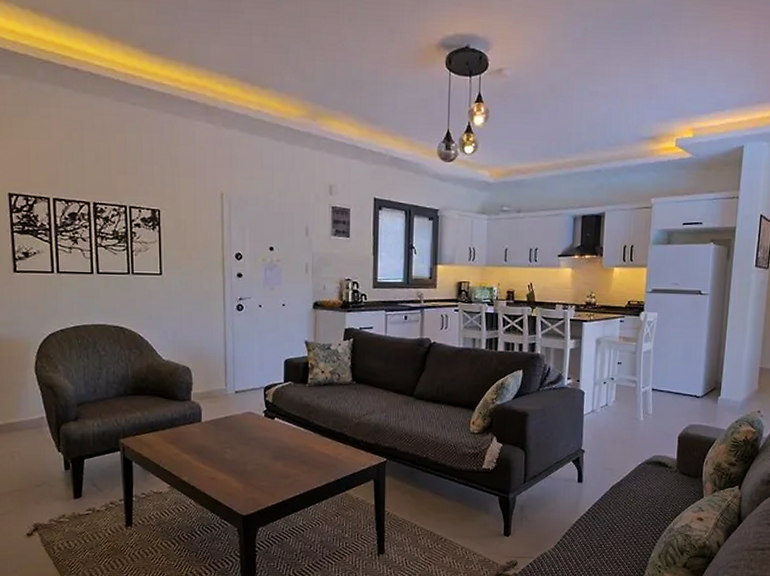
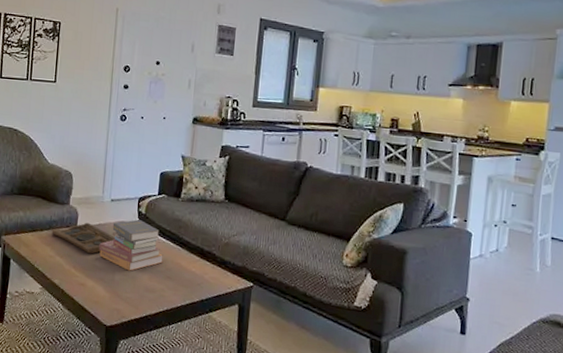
decorative tray: none [174,416,244,448] -> present [52,222,116,254]
books: none [227,409,295,460] -> present [99,219,163,271]

